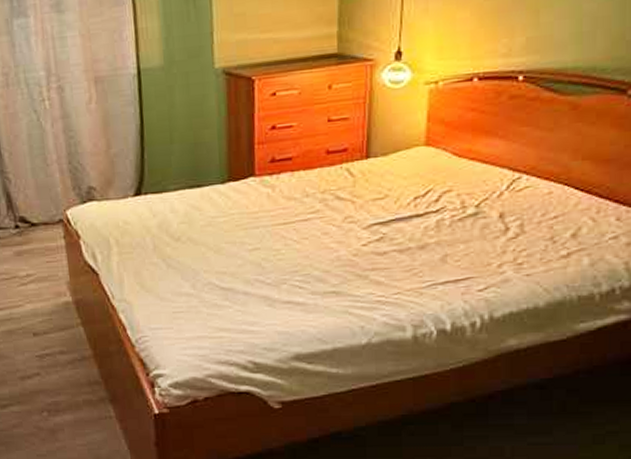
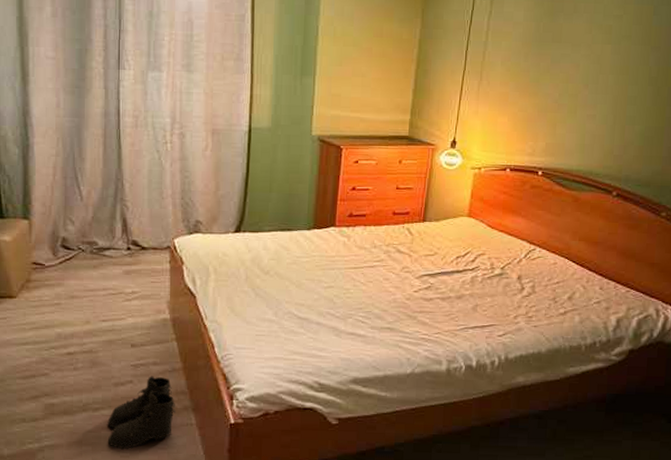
boots: none [18,366,92,448] -> present [107,376,176,450]

